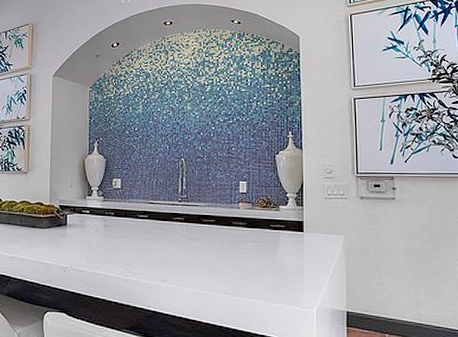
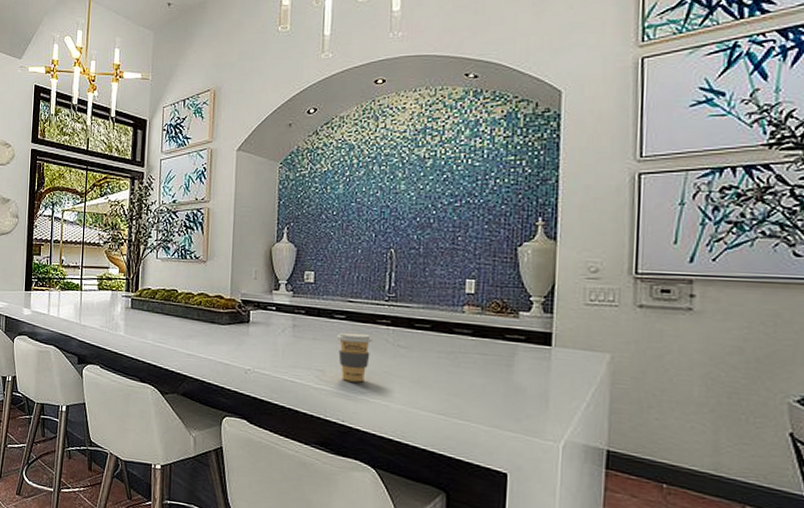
coffee cup: none [141,229,170,272] -> present [336,332,372,383]

